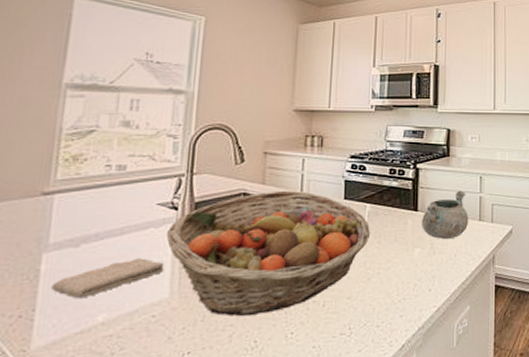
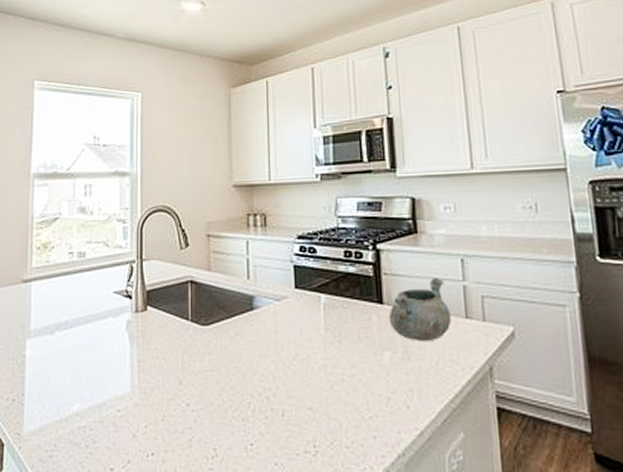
washcloth: present [51,258,165,299] -> none [35,349,124,387]
fruit basket: present [165,190,370,317] -> none [123,277,328,419]

